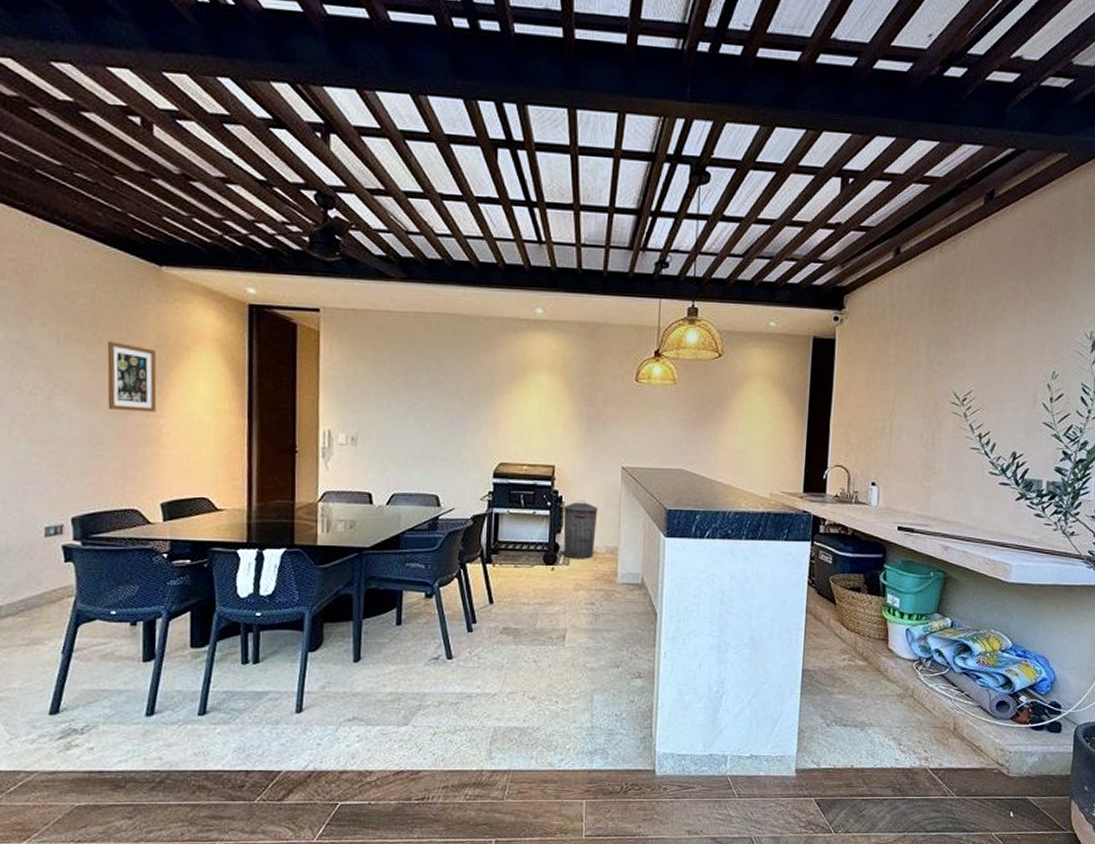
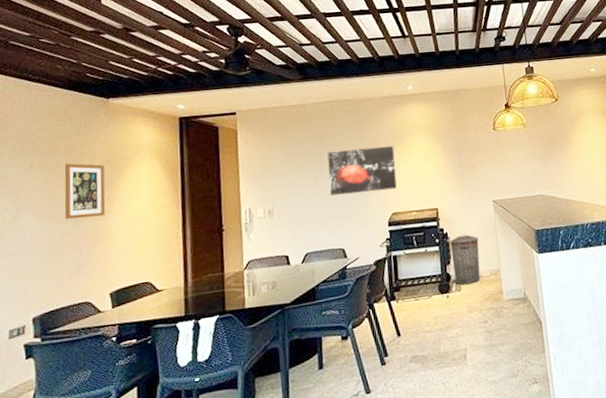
wall art: none [427,377,511,435] -> present [327,145,397,196]

